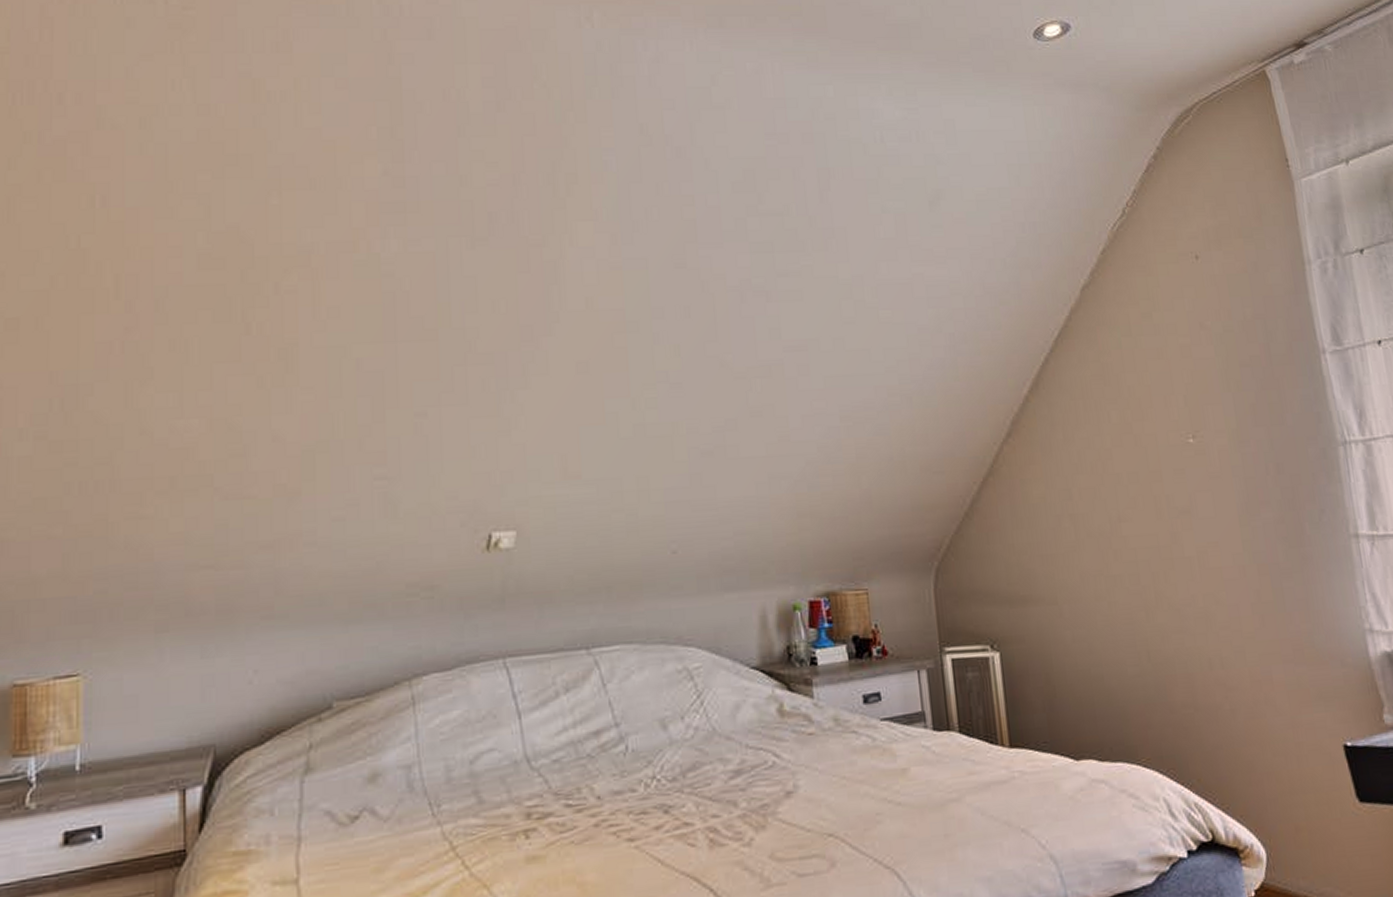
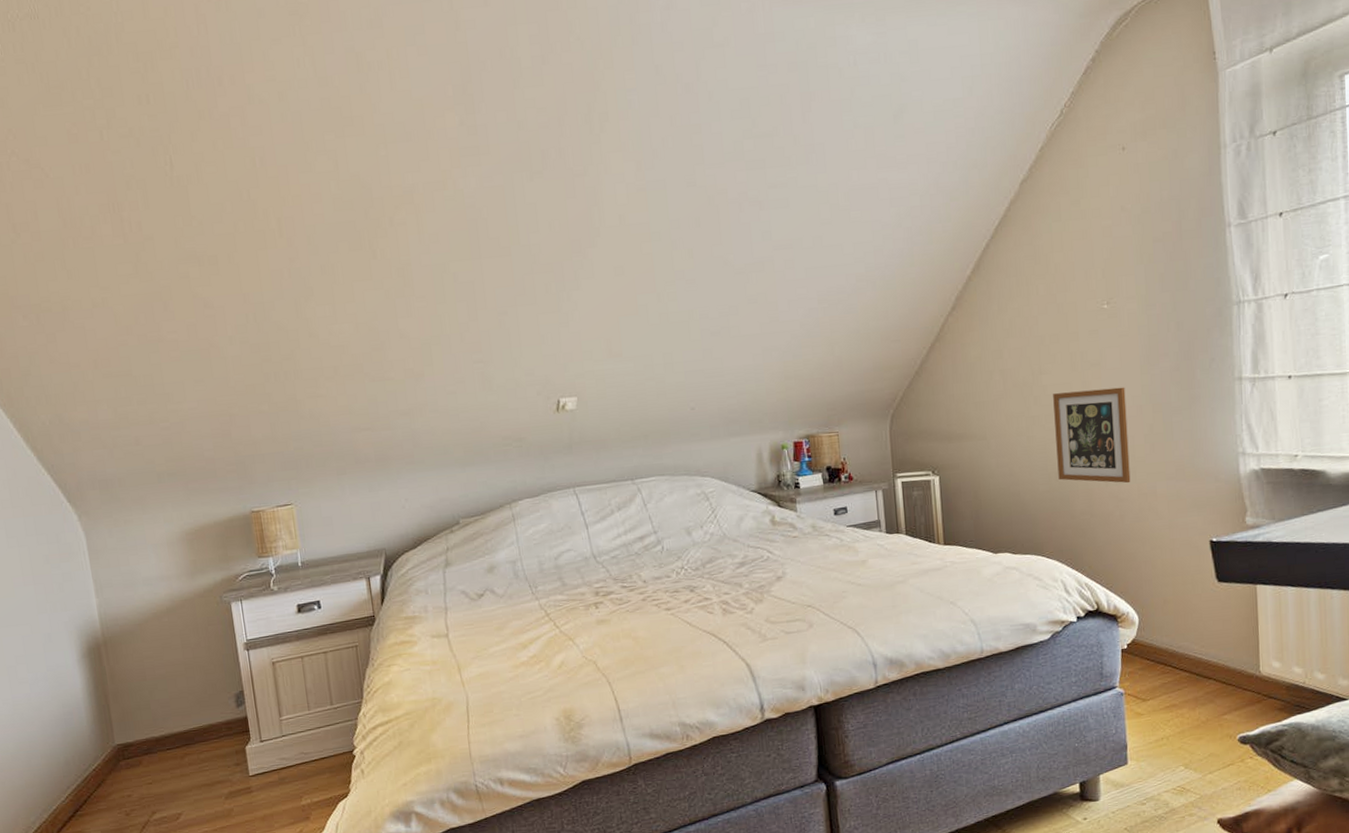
picture frame: none [1136,541,1240,667] -> present [1053,387,1131,484]

